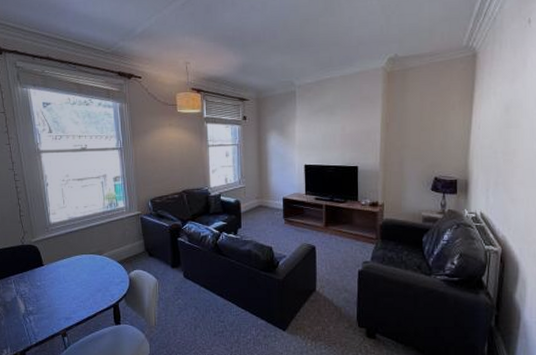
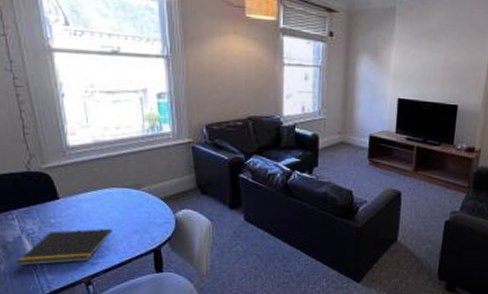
notepad: none [12,288,83,321] -> present [15,228,113,266]

